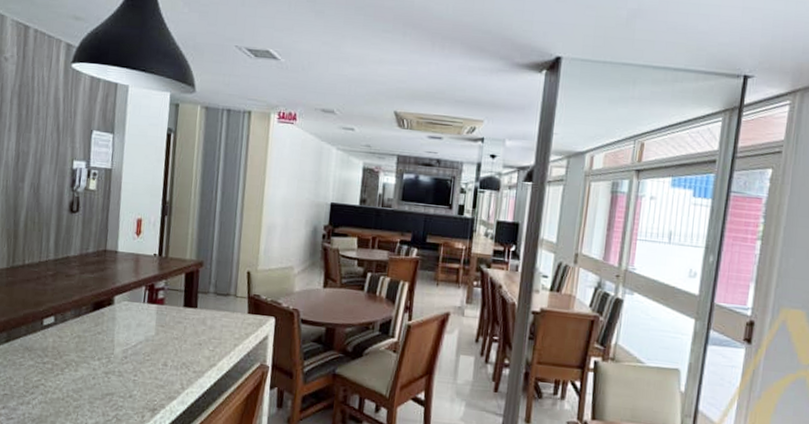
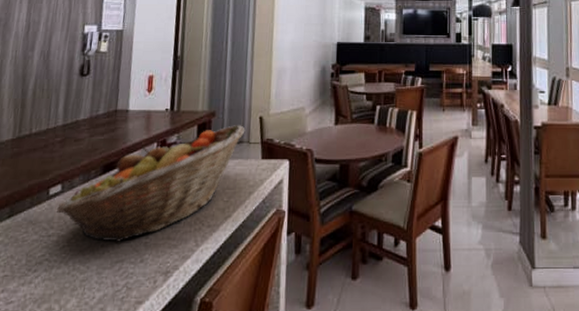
fruit basket: none [50,277,233,377] -> present [56,125,246,242]

